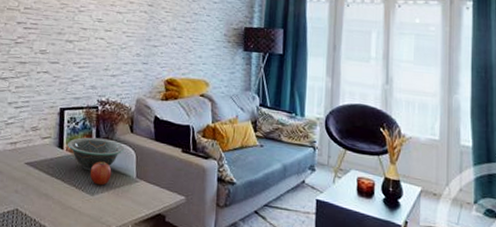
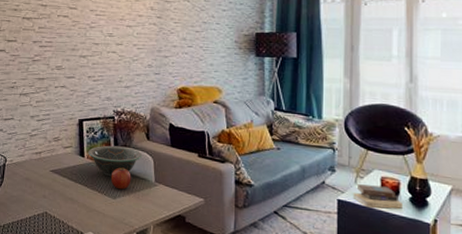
books: none [331,184,377,210] -> present [353,184,403,209]

